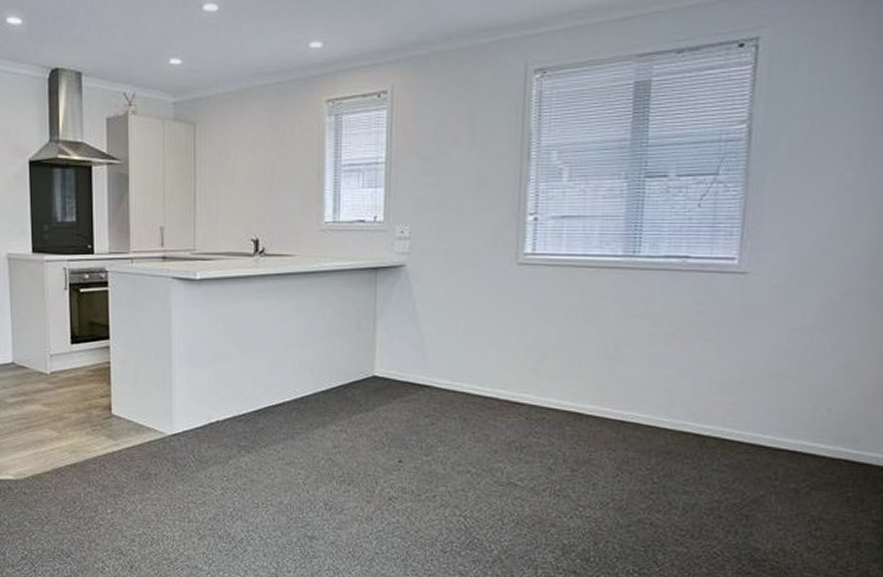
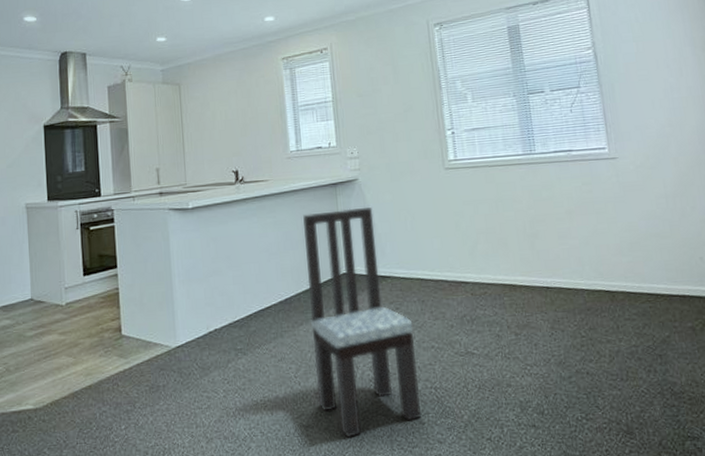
dining chair: none [327,300,449,555] -> present [303,206,421,438]

